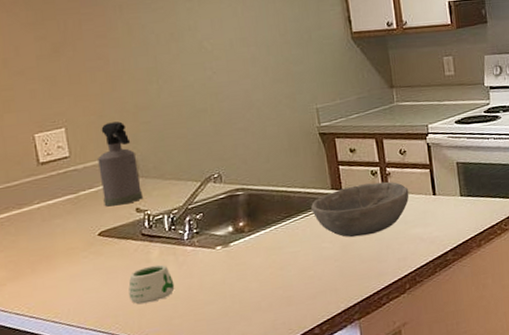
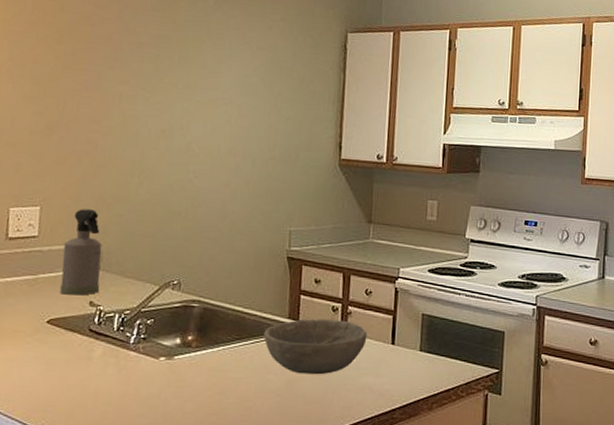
mug: present [128,264,175,305] -> none [62,364,110,404]

